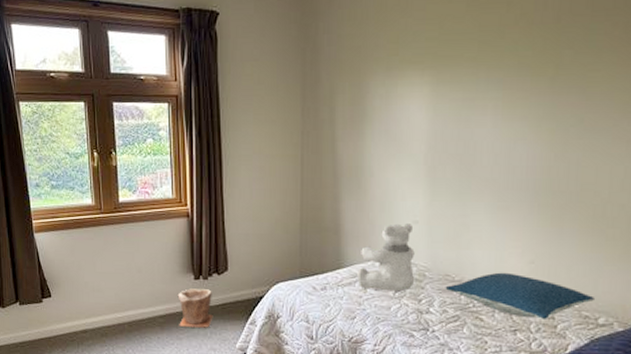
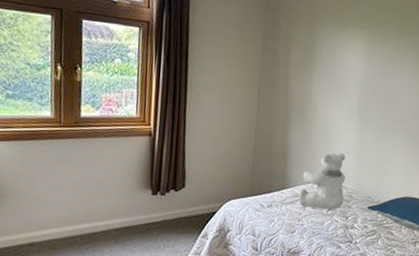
plant pot: present [177,288,213,328] -> none [133,203,168,241]

